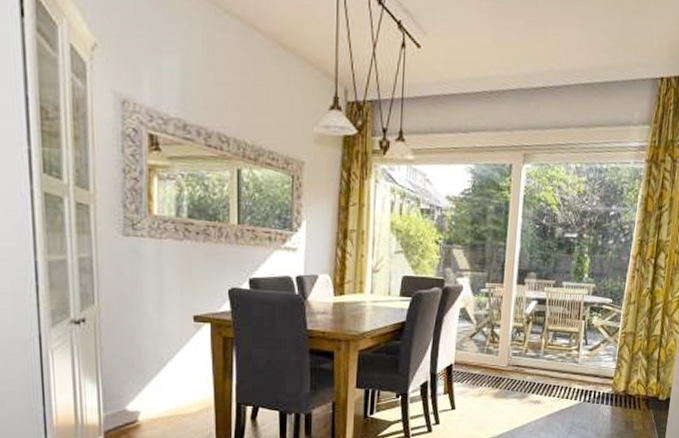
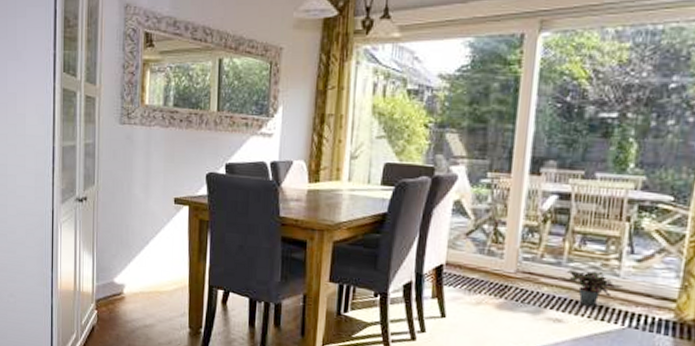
potted plant: none [539,361,580,388] -> present [560,270,622,306]

